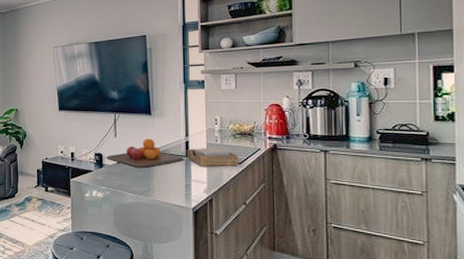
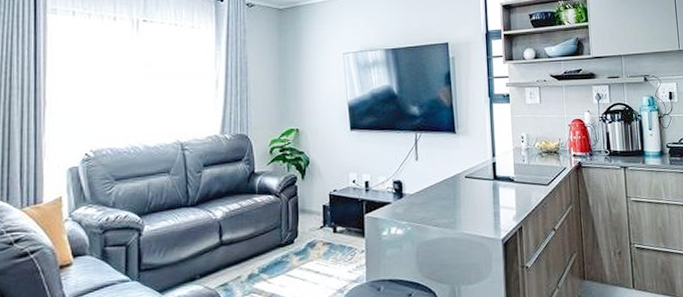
chopping board: present [106,138,184,169] -> none [406,161,491,197]
napkin holder: present [187,148,239,166] -> none [494,168,547,190]

